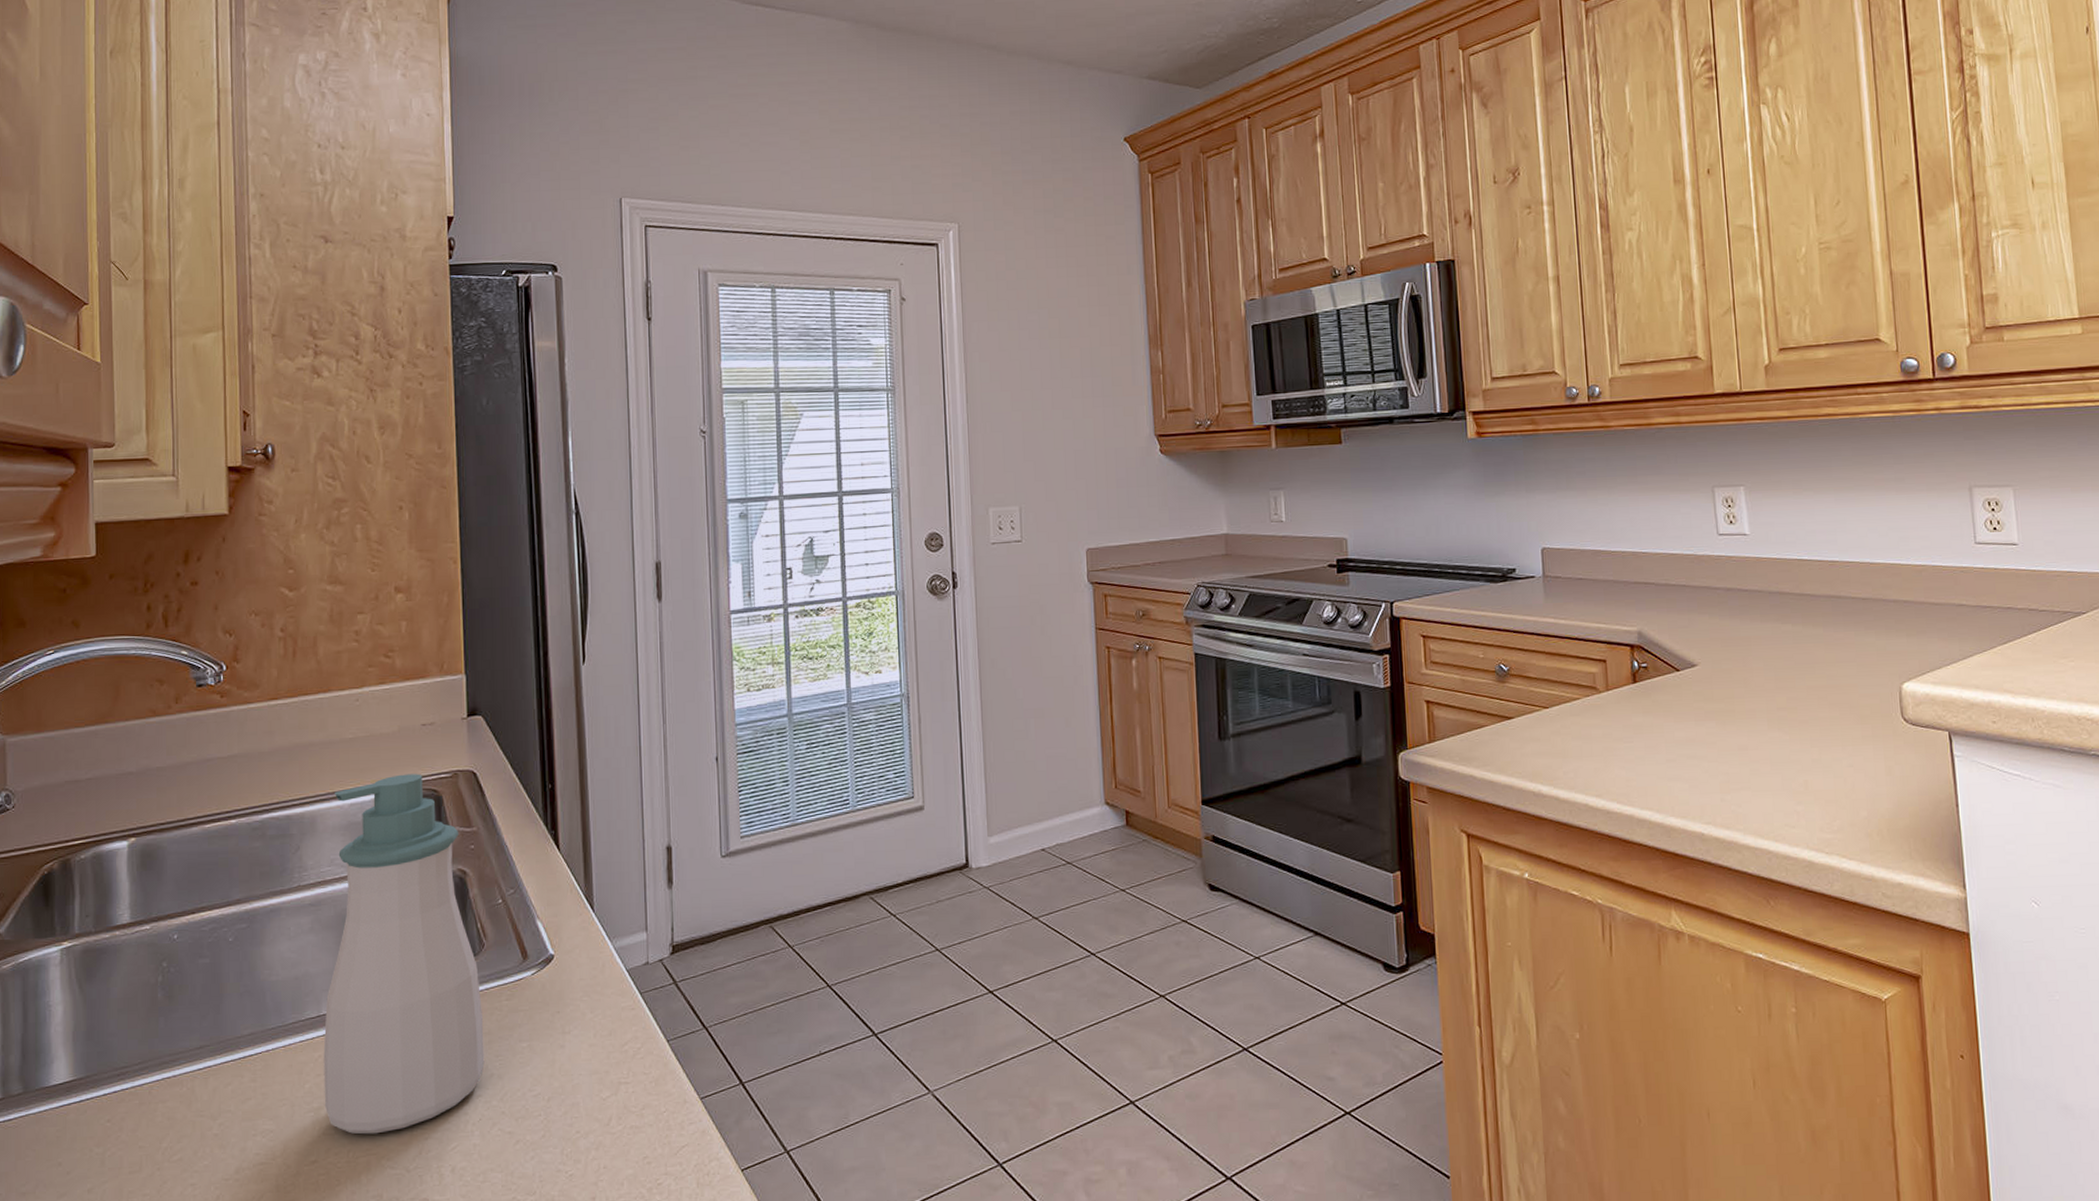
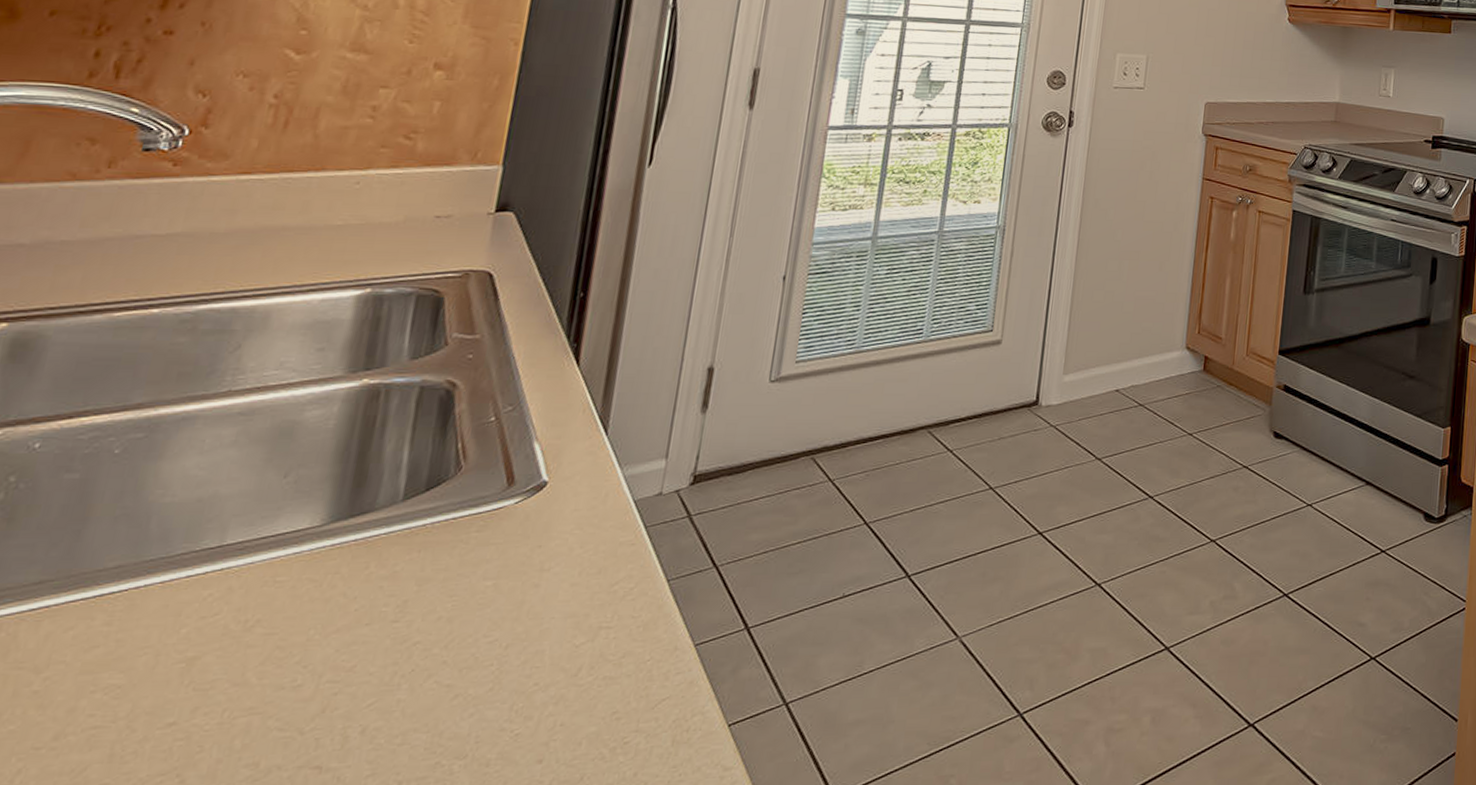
soap bottle: present [323,774,485,1134] -> none [202,270,456,690]

